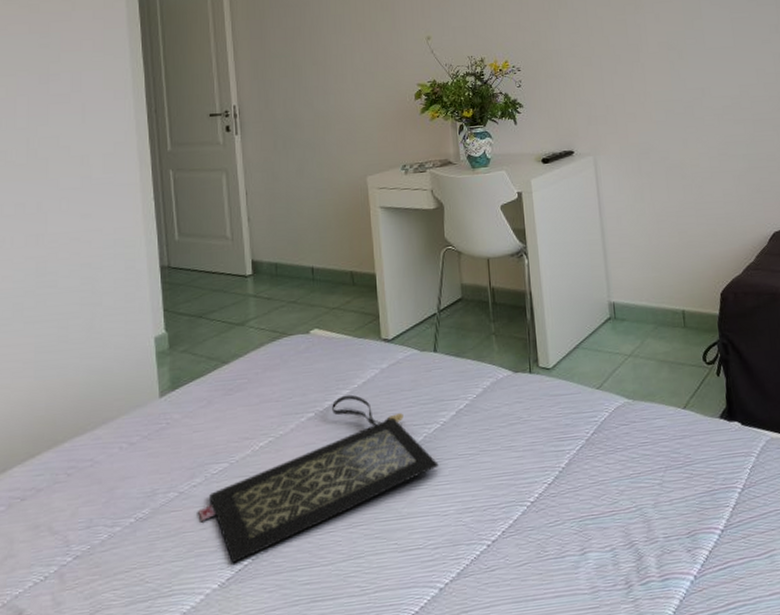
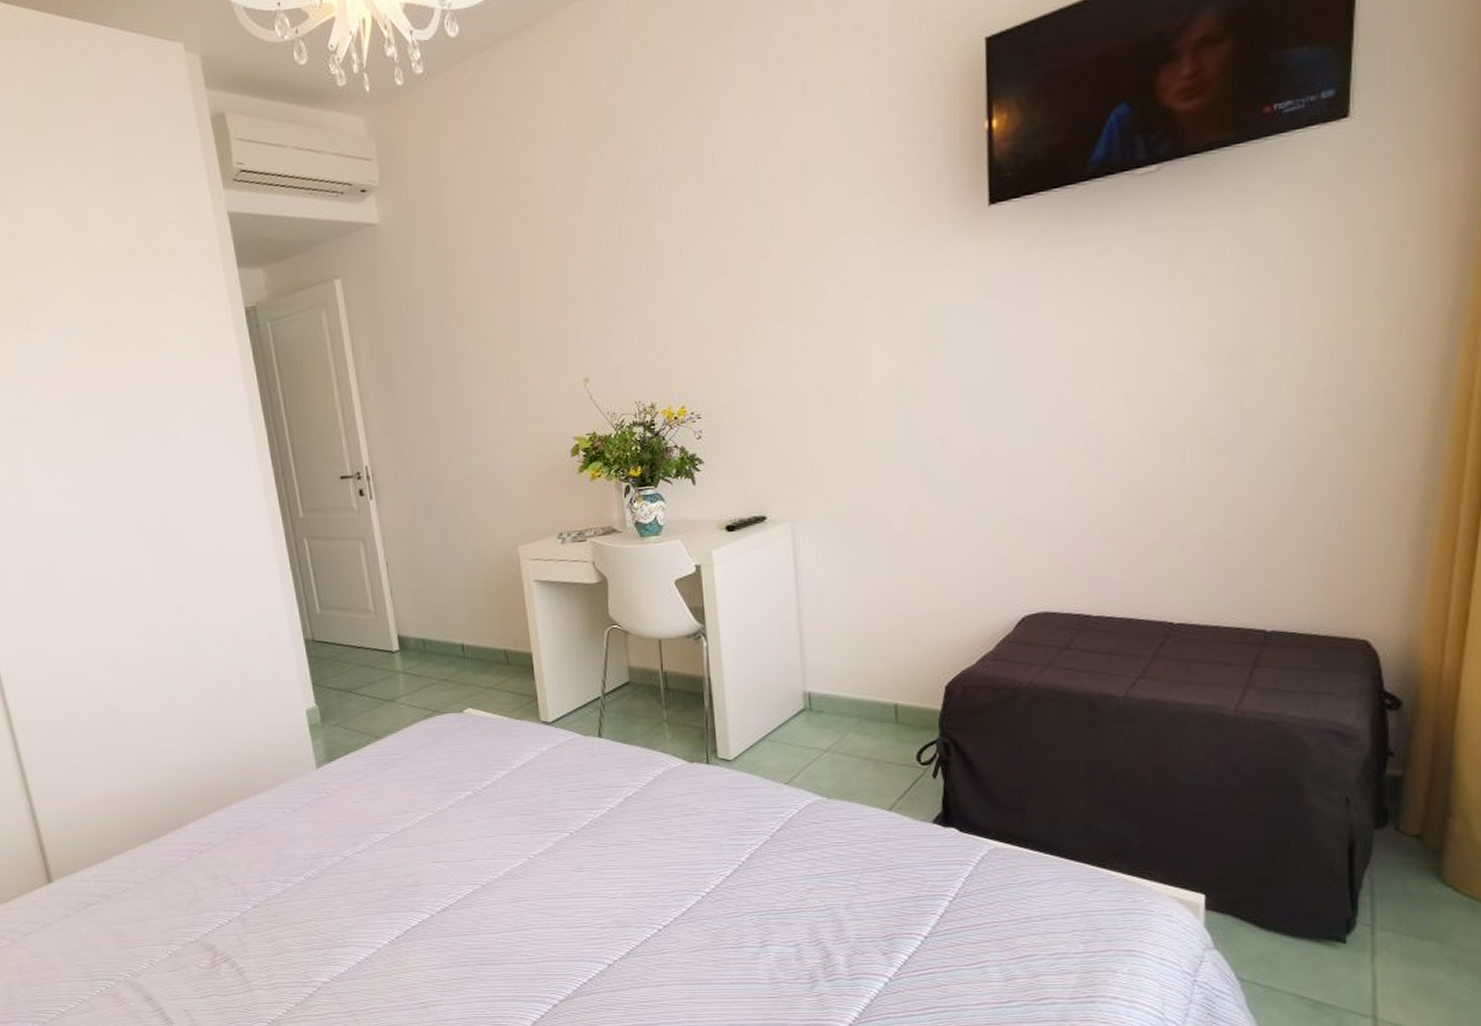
clutch bag: present [198,394,439,564] -> none [363,775,605,925]

